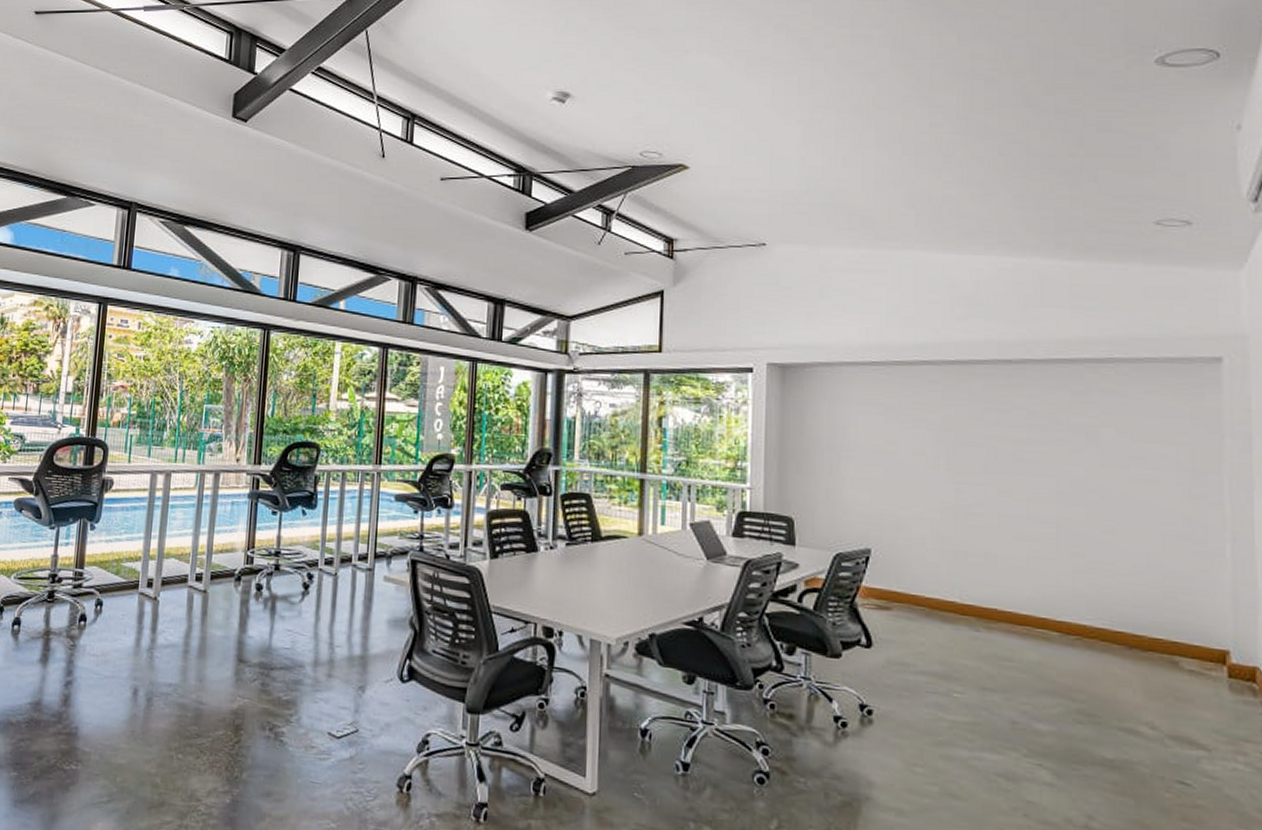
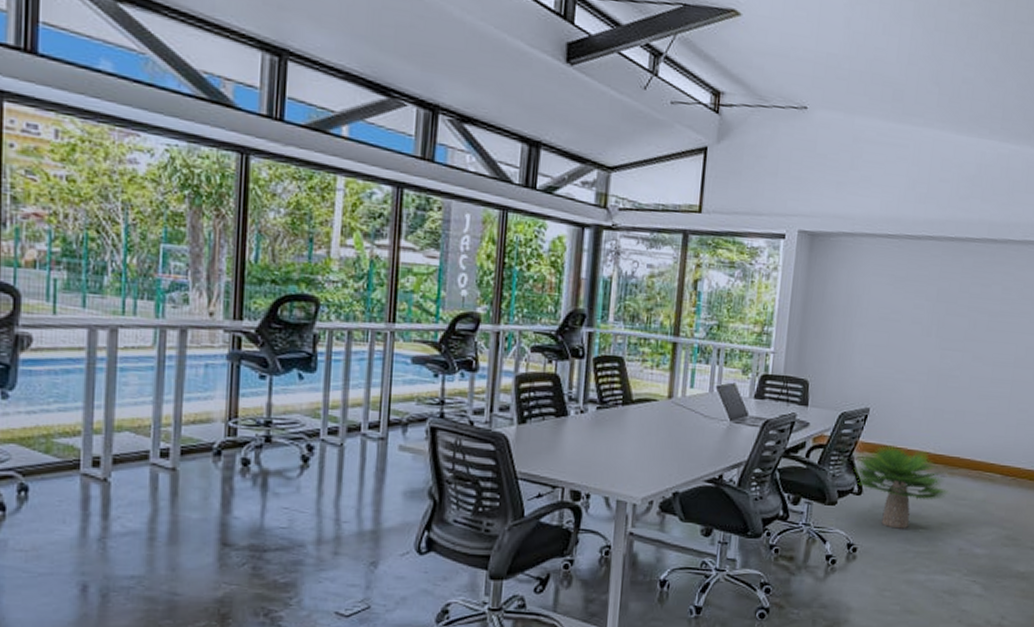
potted plant: none [858,591,988,692] -> present [853,445,949,529]

